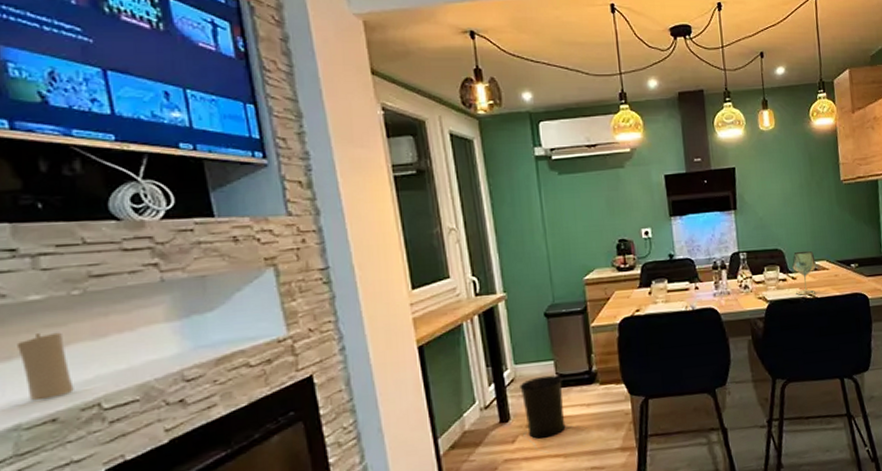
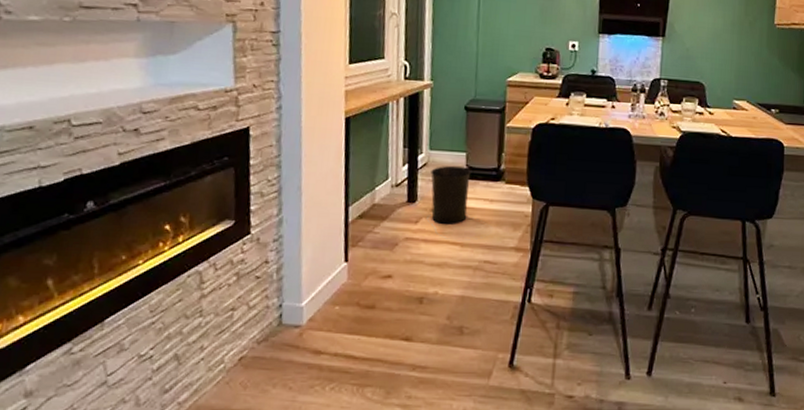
candle: present [18,332,74,402] -> none [13,50,52,109]
wine glass: present [792,250,816,296] -> none [711,87,736,133]

